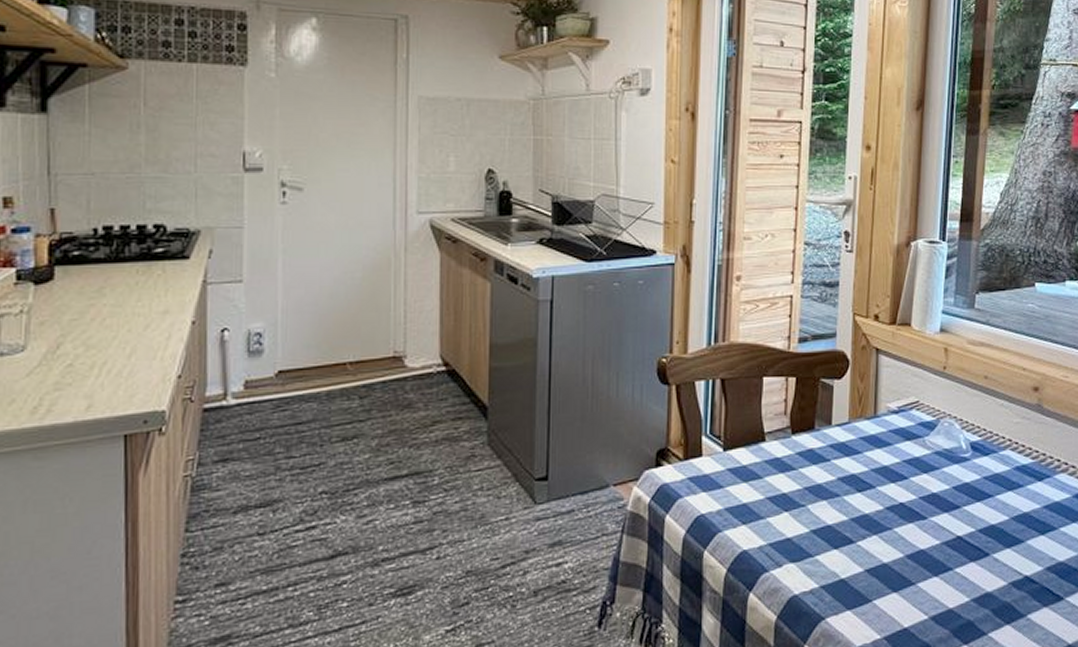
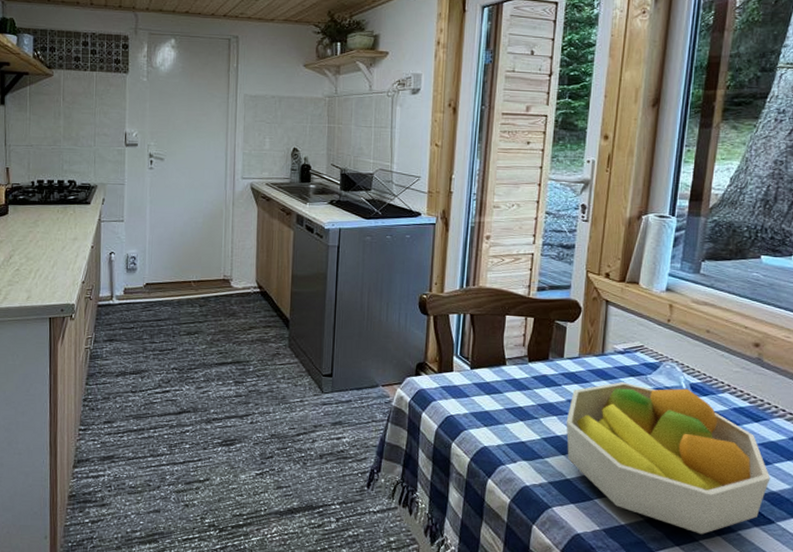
fruit bowl: none [837,448,1057,626] -> present [566,382,771,535]

